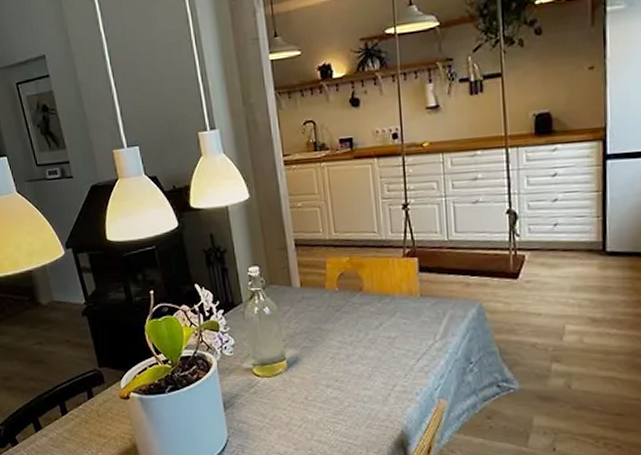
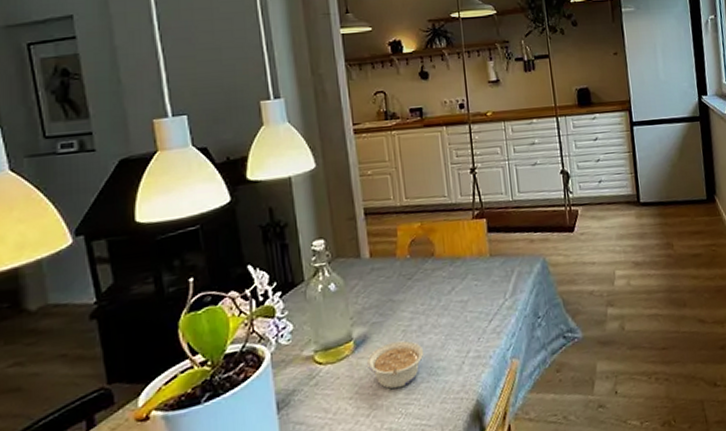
legume: none [299,366,351,408] -> present [367,340,424,389]

